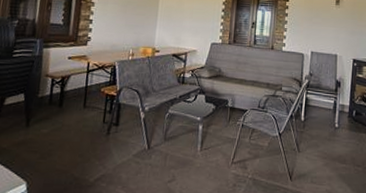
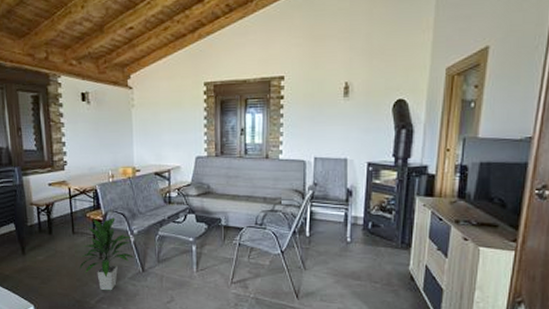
indoor plant: none [84,94,143,168] -> present [79,218,135,291]

